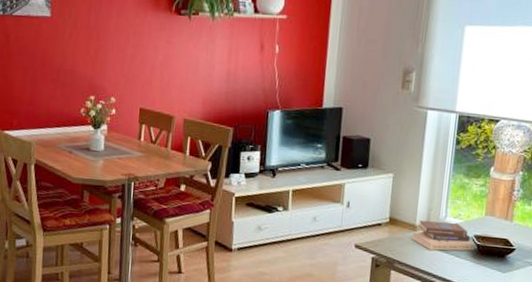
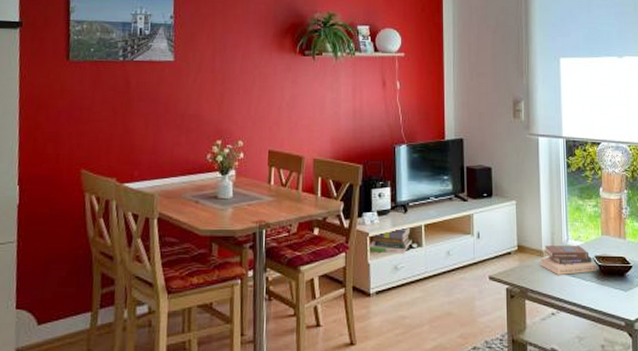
books: none [232,190,278,216] -> present [367,226,412,254]

